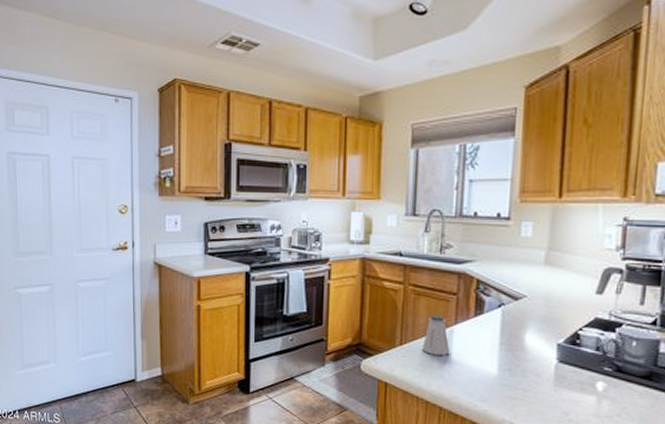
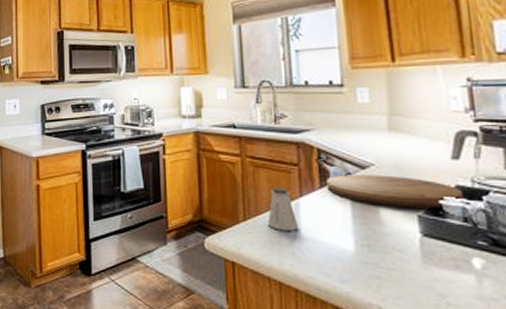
cutting board: none [480,305,600,338] -> present [326,175,464,209]

